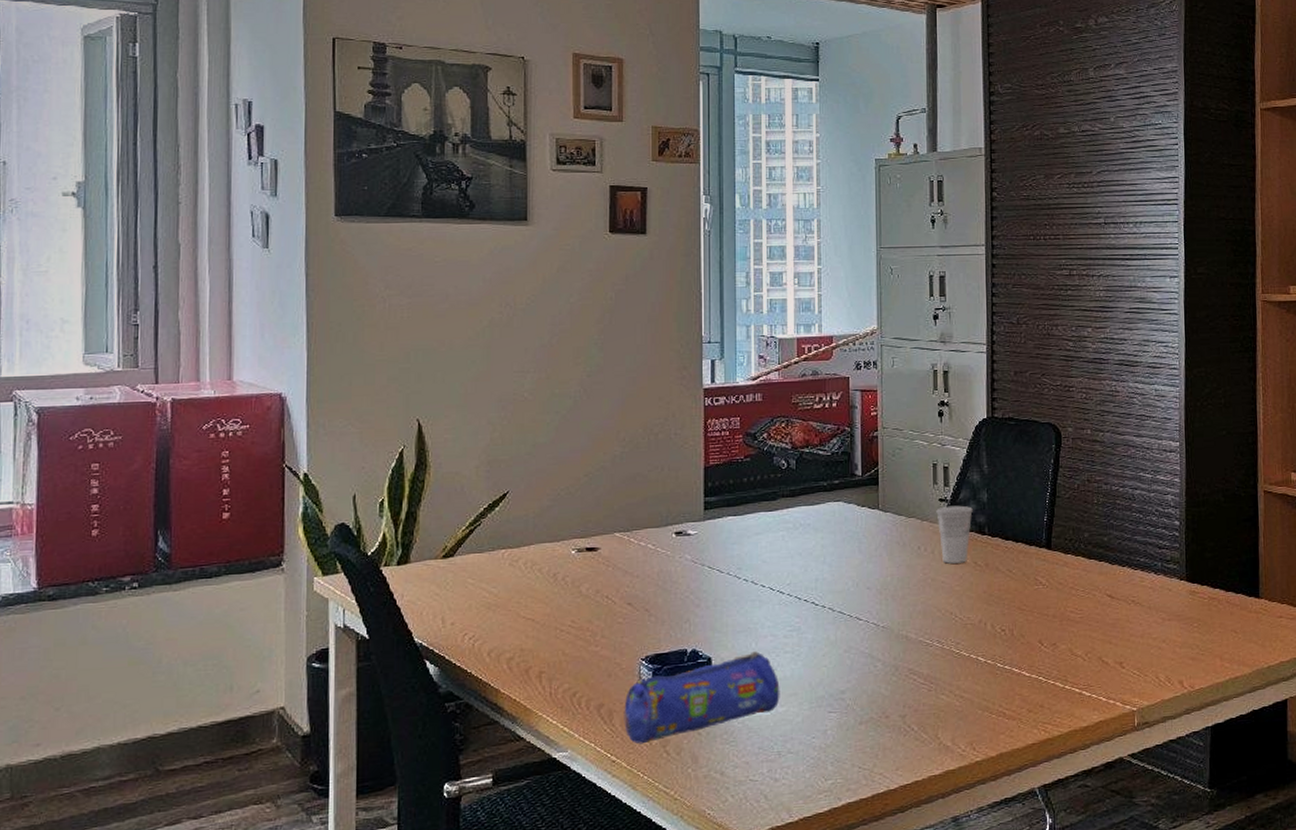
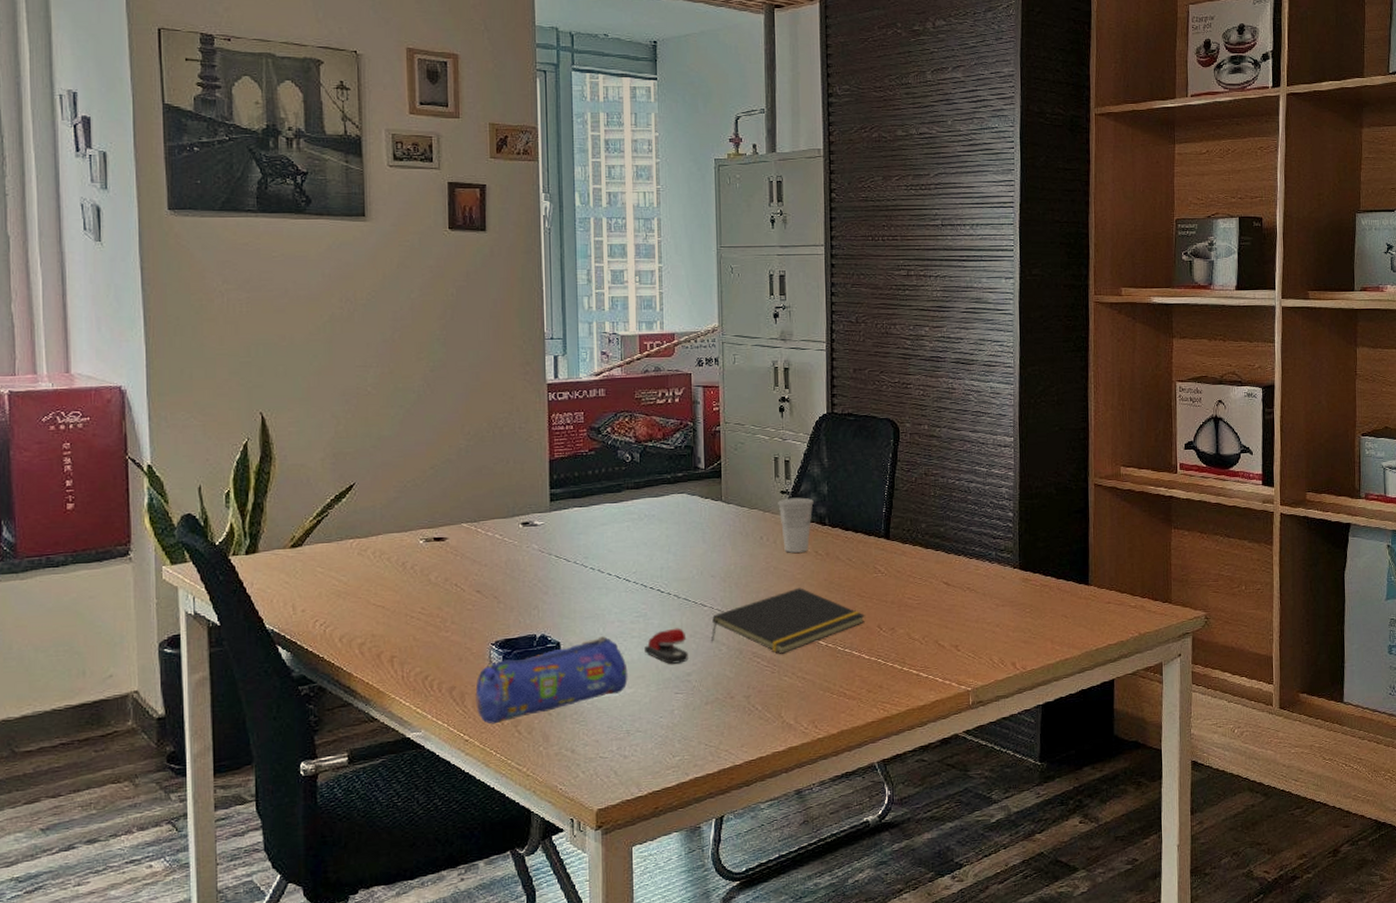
stapler: none [798,642,843,681] -> present [644,628,688,664]
notepad: none [865,600,1025,671] -> present [710,587,865,654]

